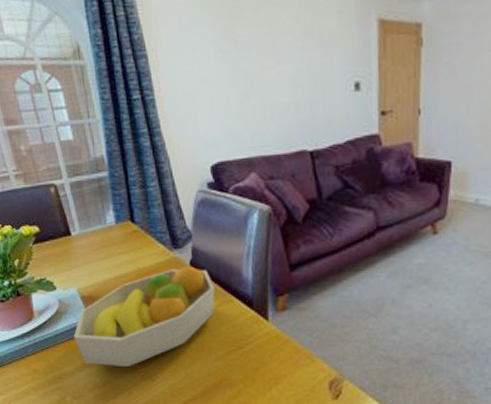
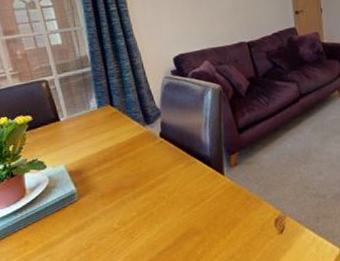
fruit bowl: present [73,266,215,366] -> none [61,137,181,230]

